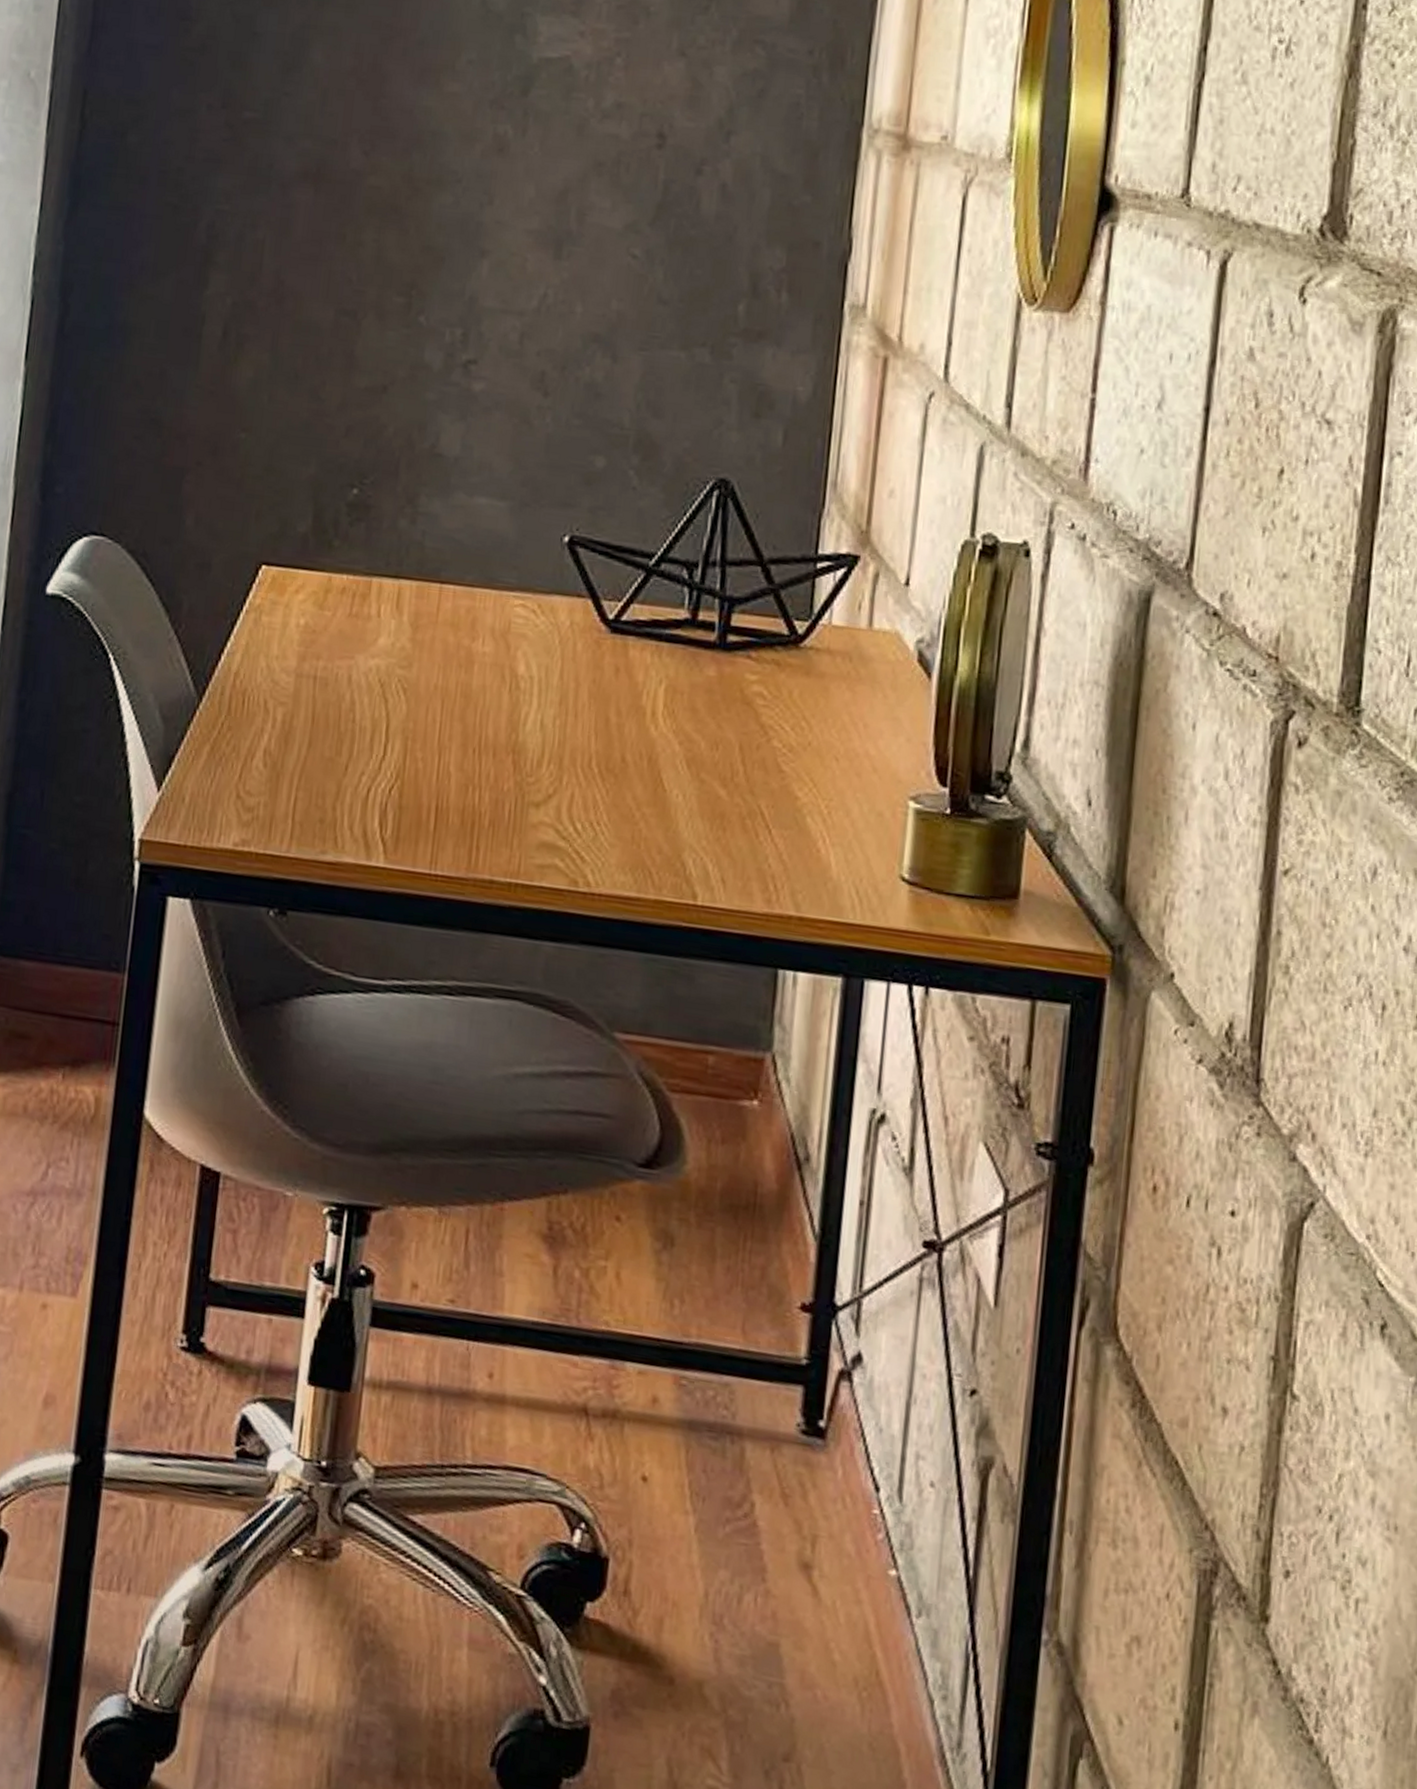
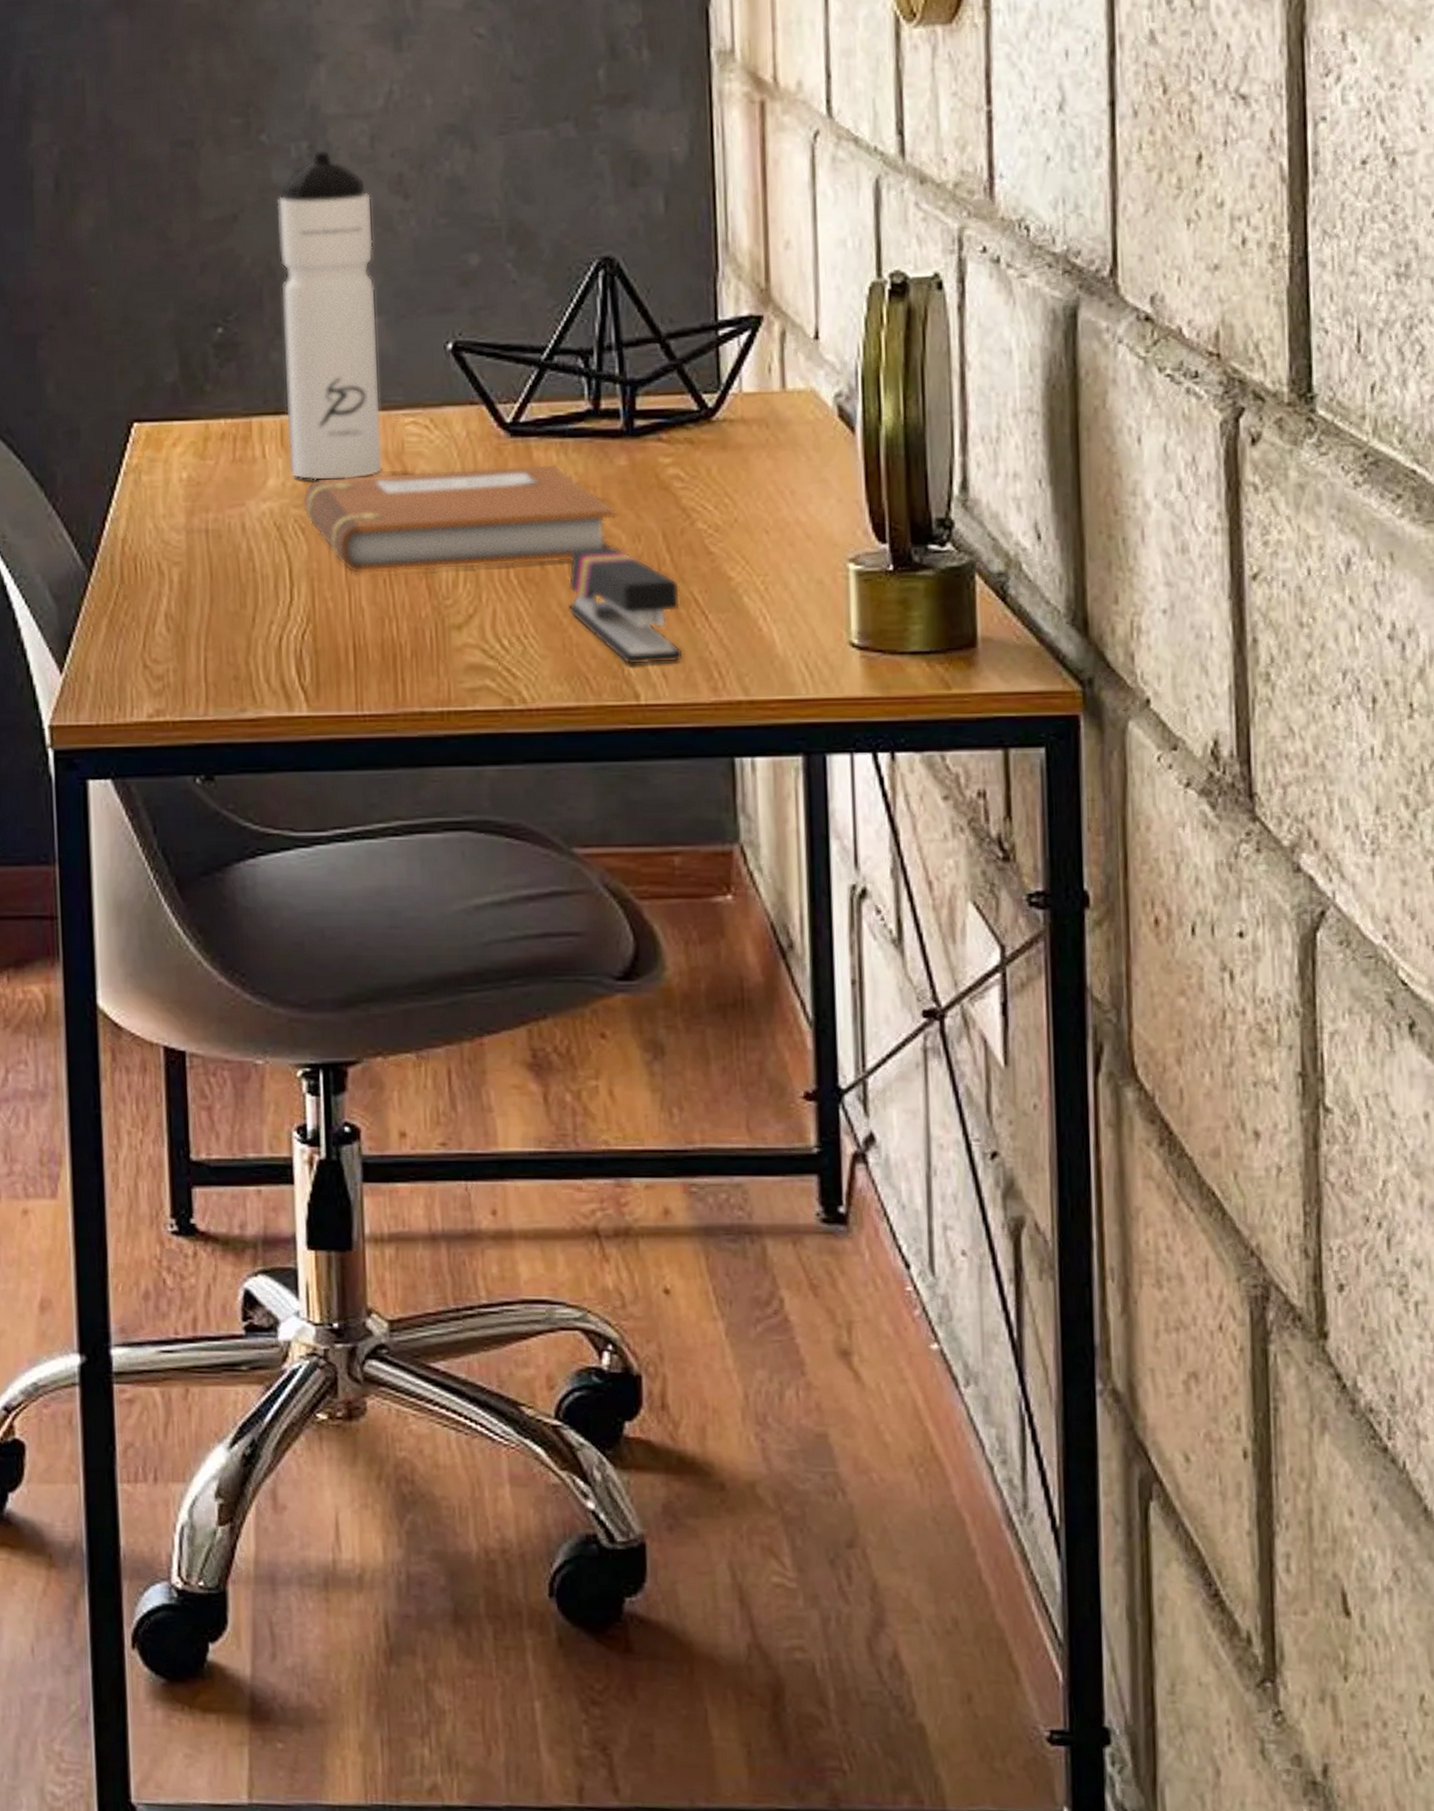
water bottle: none [400,339,513,650] -> present [276,150,383,482]
notebook: none [408,645,698,760] -> present [303,463,615,575]
stapler: none [641,748,749,870] -> present [568,545,684,665]

